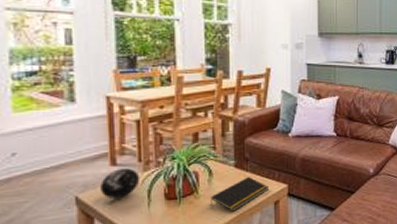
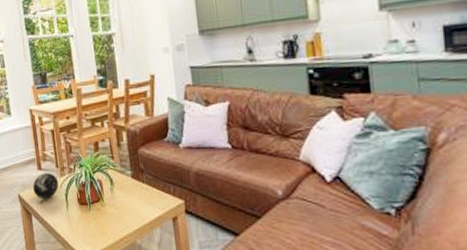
notepad: present [211,176,268,212] -> none [114,188,165,223]

